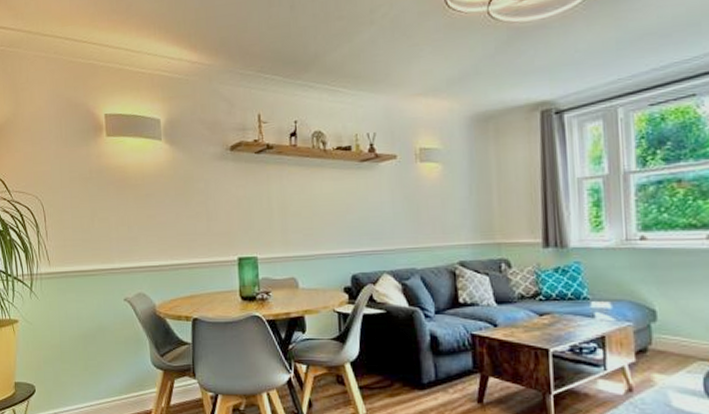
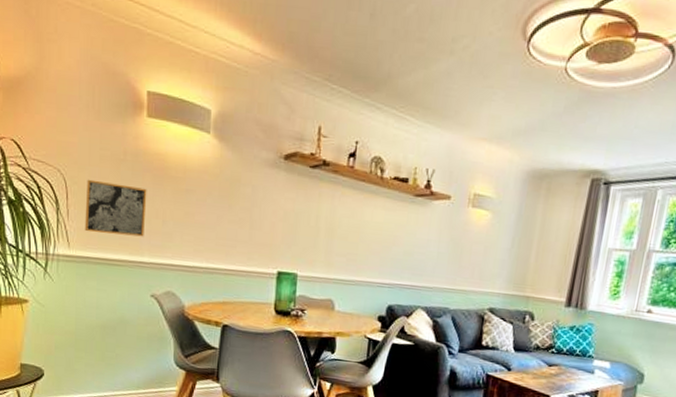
wall art: none [60,200,113,249] -> present [84,179,147,237]

